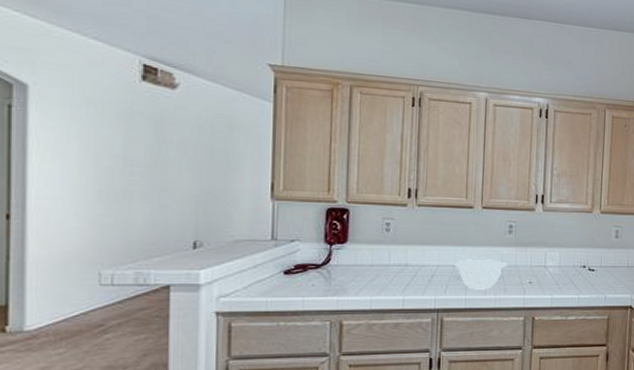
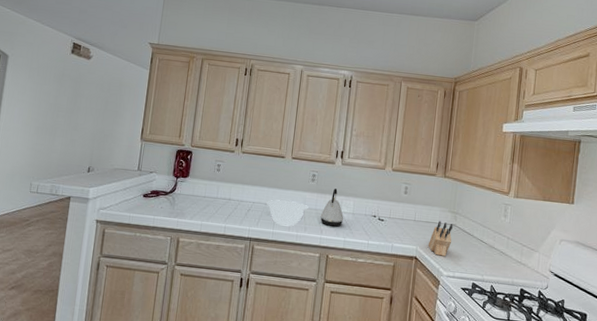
kettle: none [521,239,550,283] -> present [320,188,344,227]

